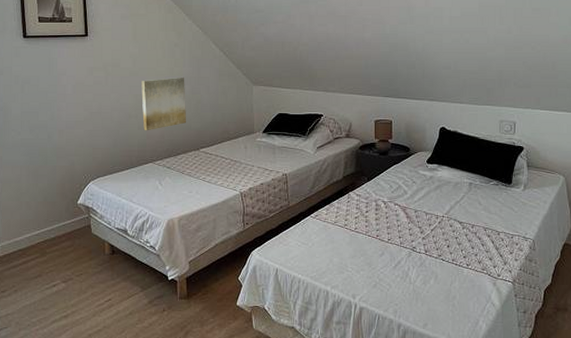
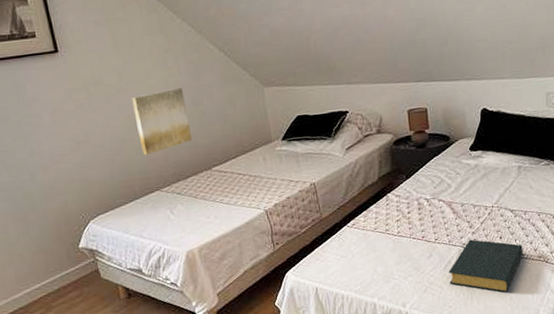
hardback book: none [397,244,468,299] -> present [448,239,523,293]

